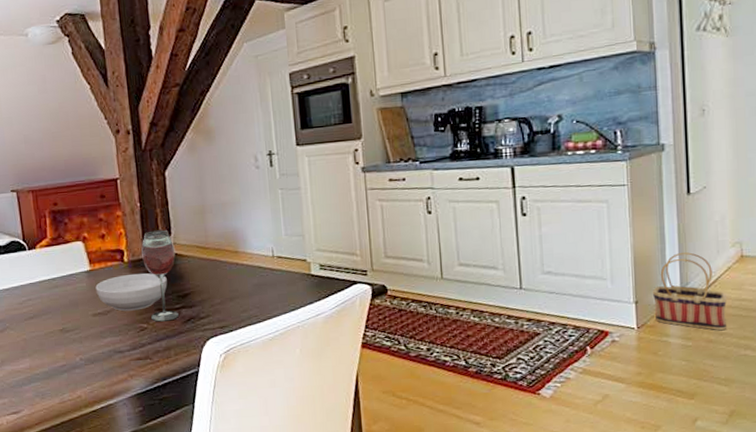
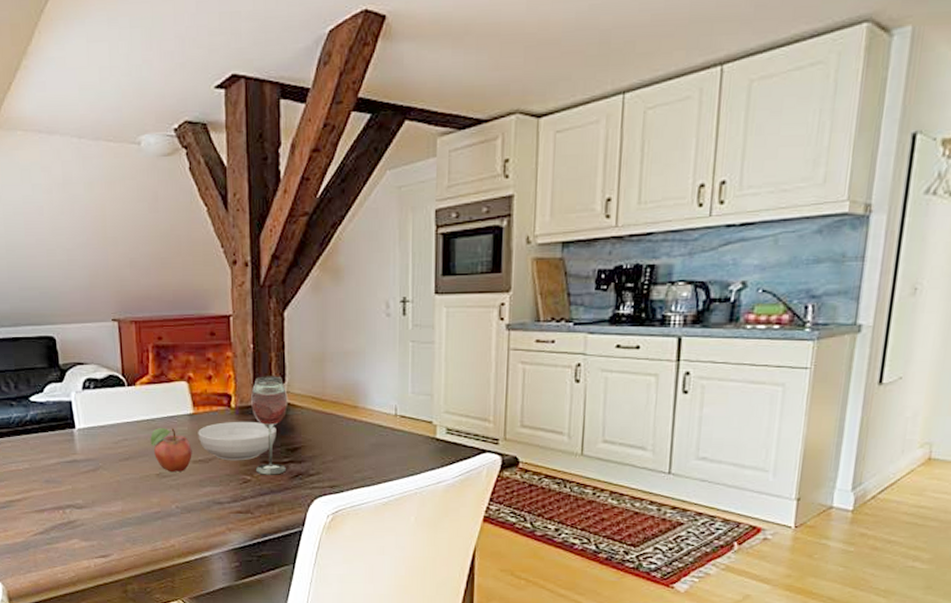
fruit: none [52,285,92,327] -> present [150,428,192,473]
basket: present [652,252,727,331] -> none [817,449,903,538]

